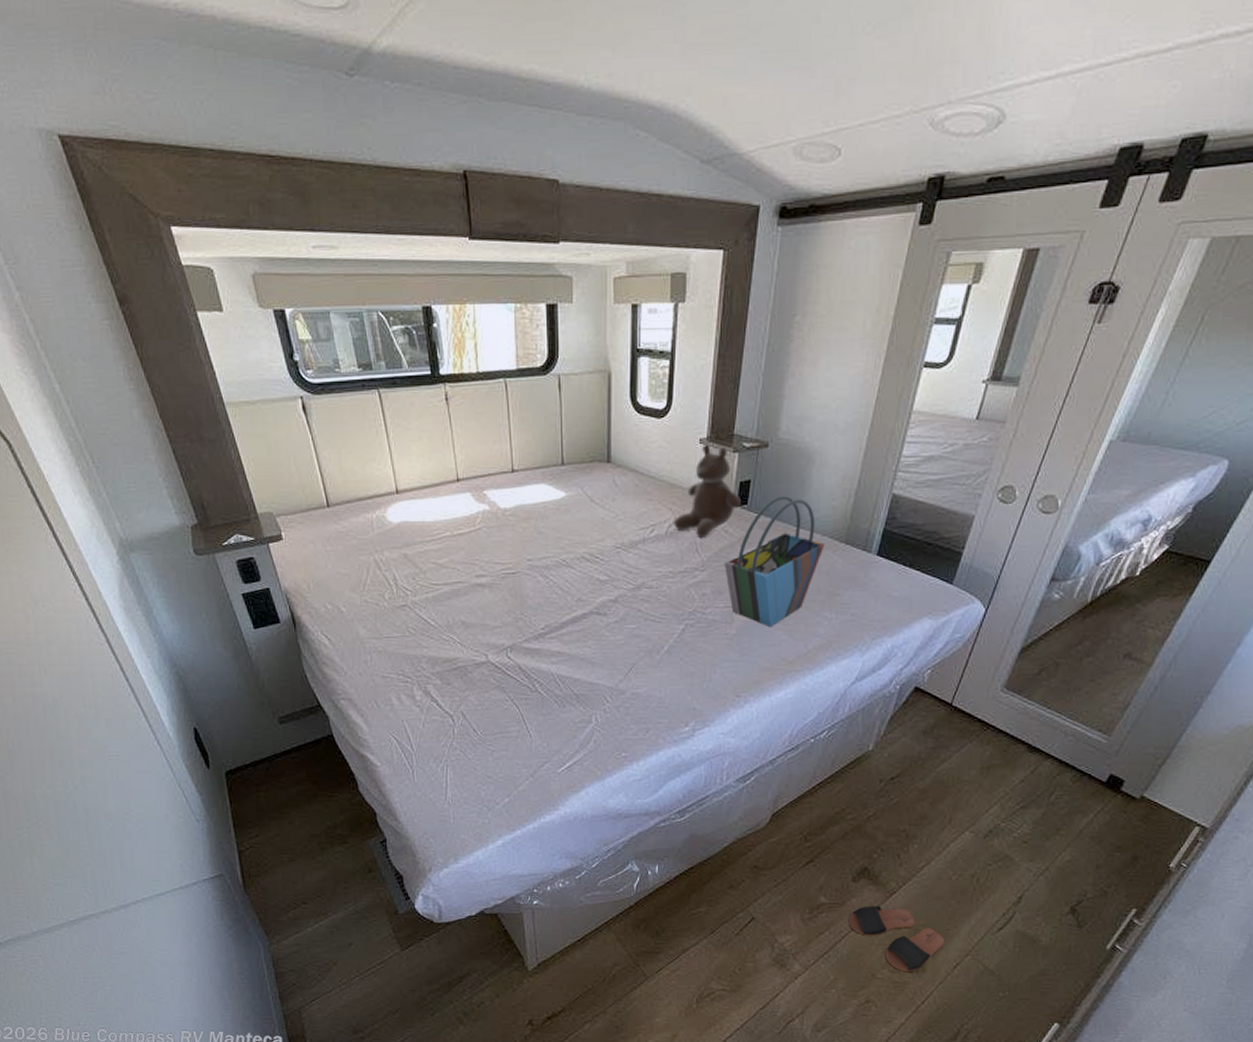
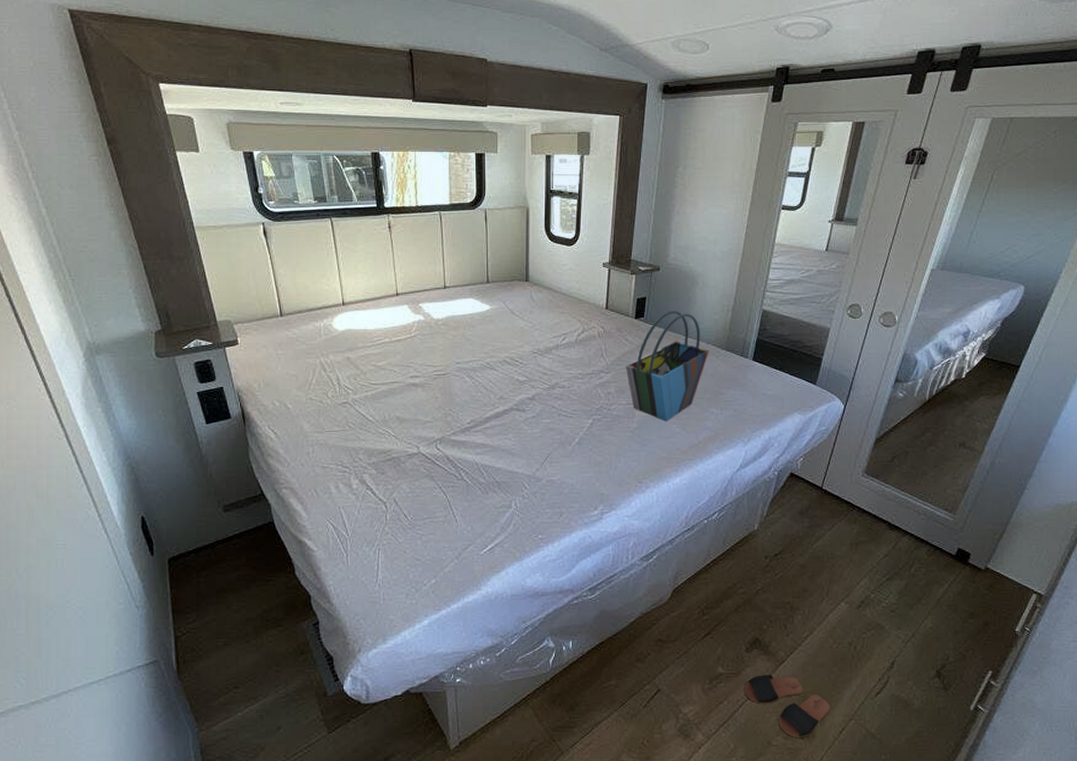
teddy bear: present [674,444,741,537] -> none [583,267,638,345]

